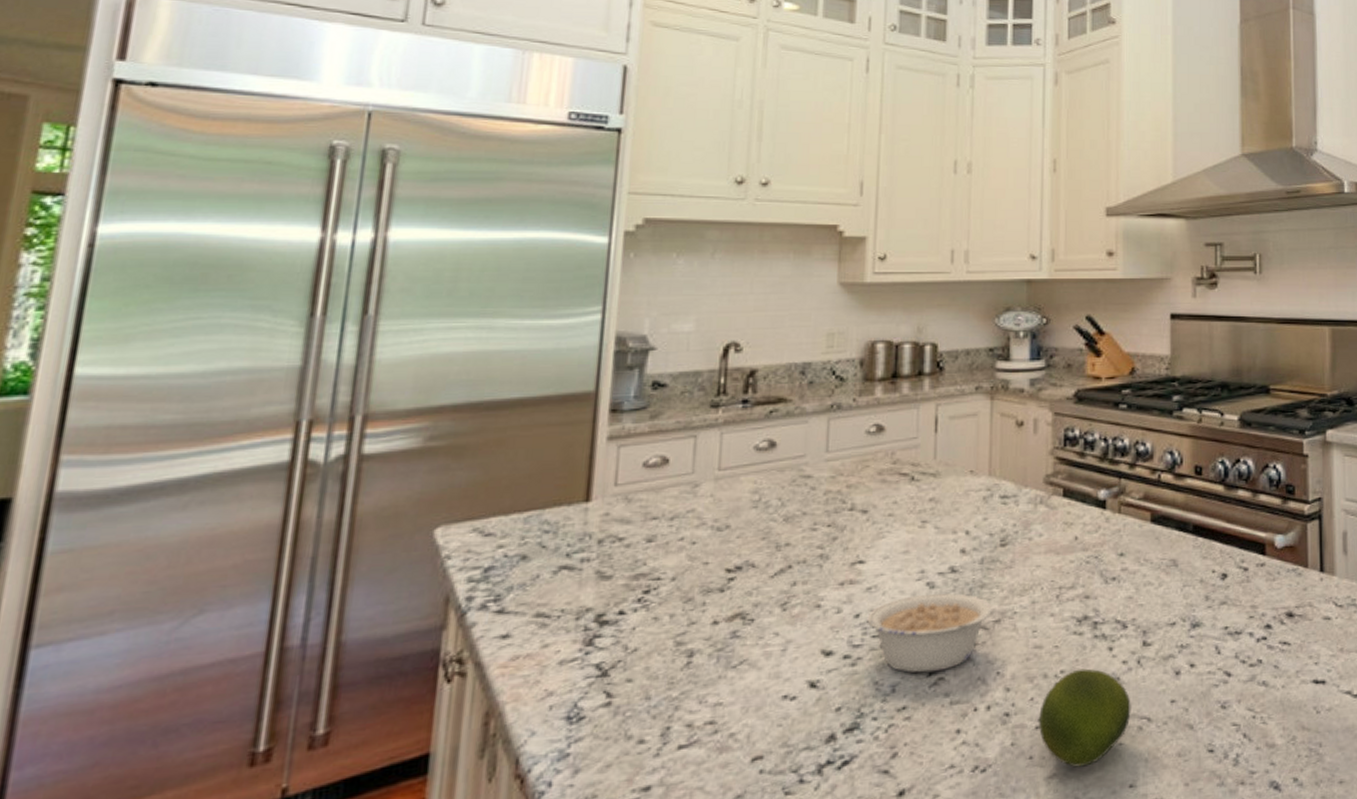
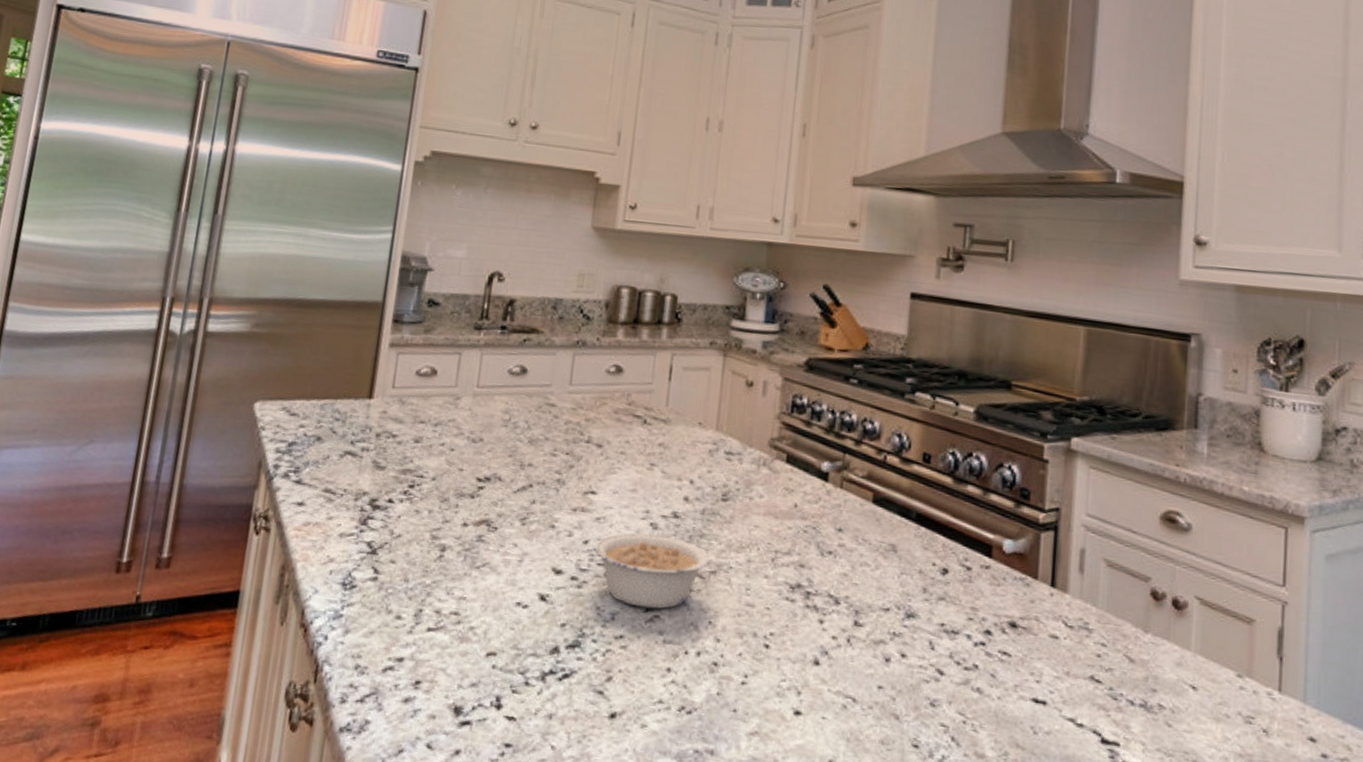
fruit: present [1039,668,1131,767] -> none [744,634,838,732]

